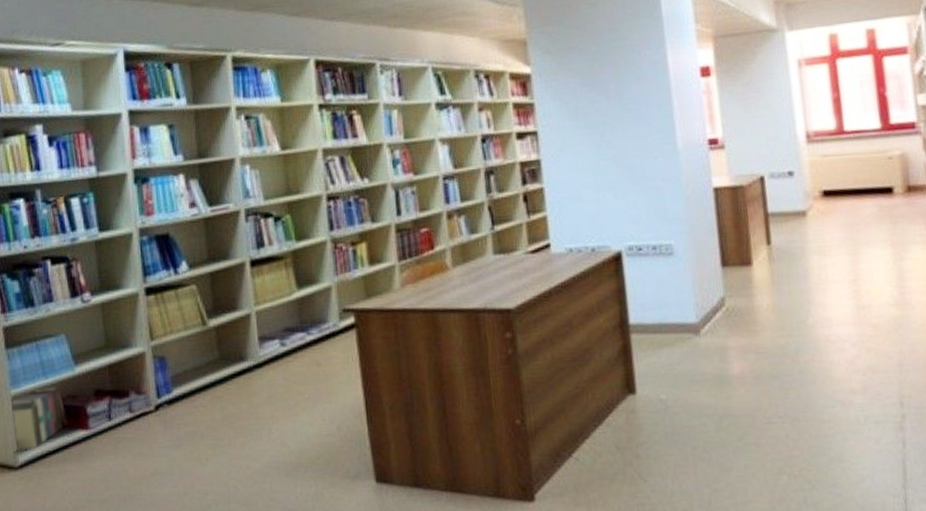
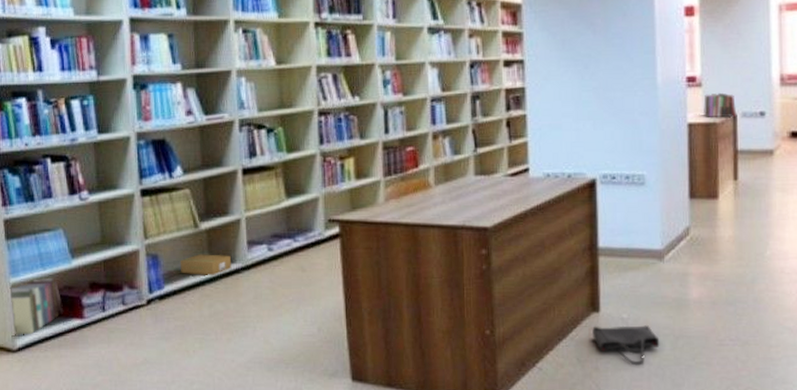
box: none [188,352,244,376] -> present [179,254,232,275]
tote bag: none [629,406,704,451] -> present [592,325,660,366]
books: none [728,153,765,181] -> present [704,92,737,119]

